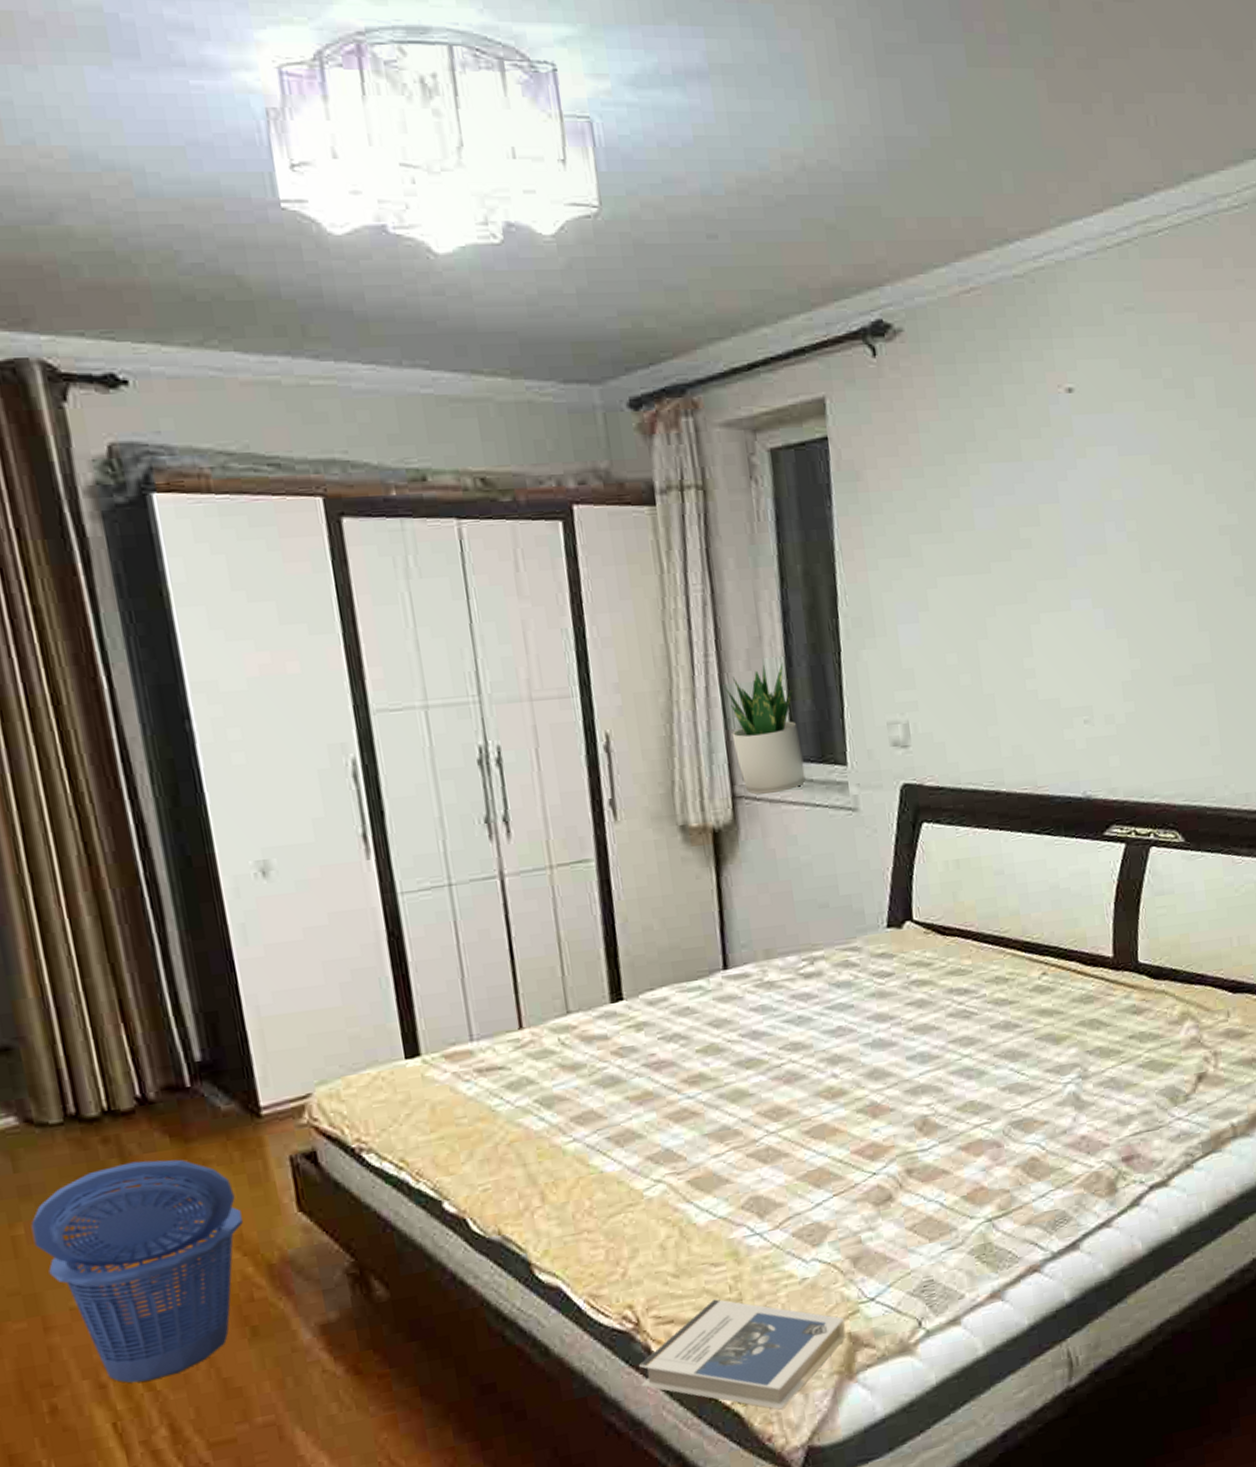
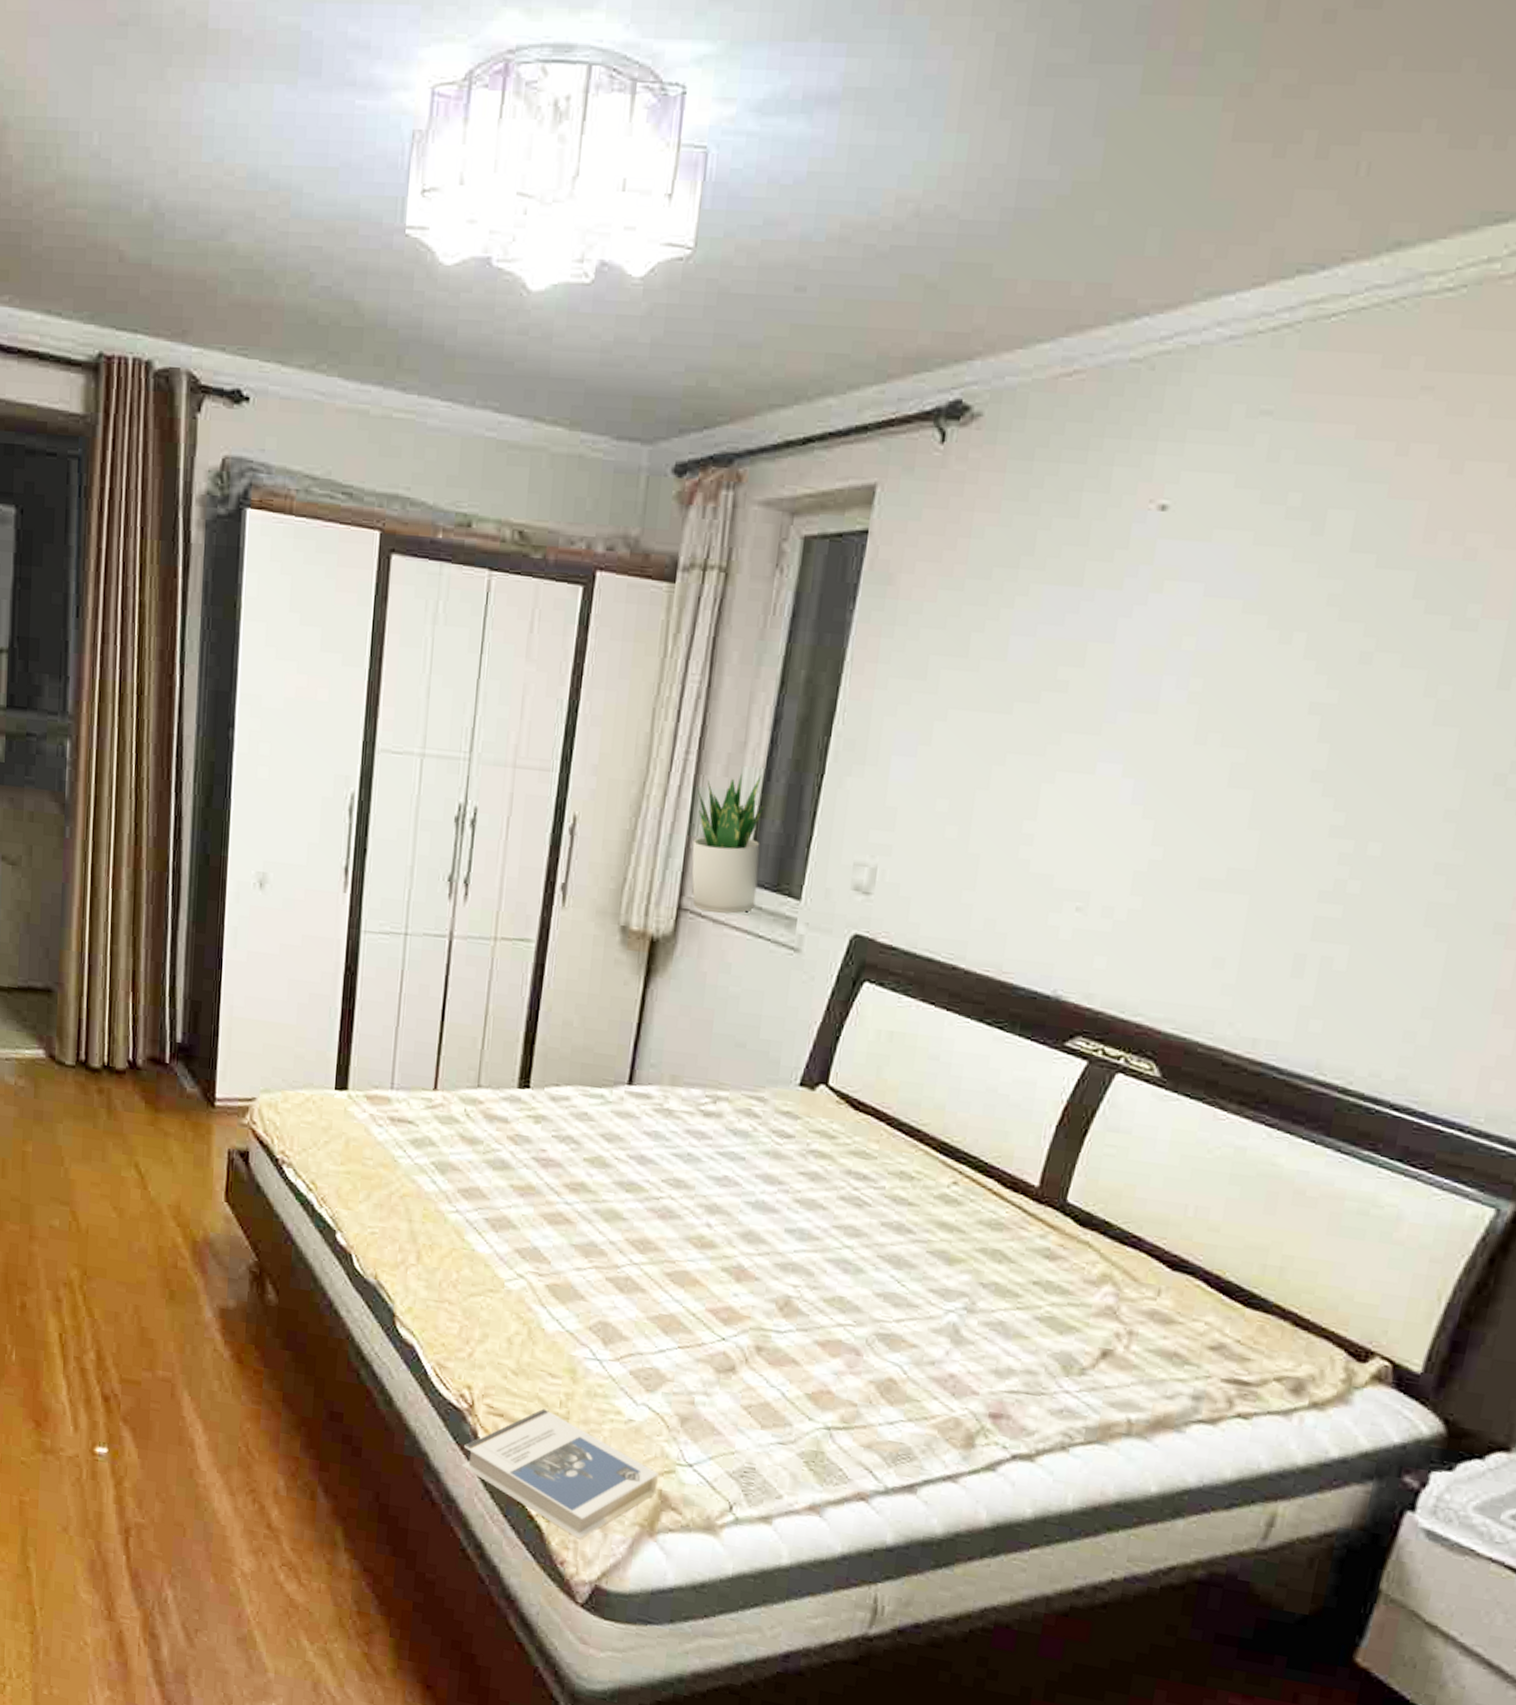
laundry basket: present [31,1159,243,1384] -> none [36,1115,183,1310]

